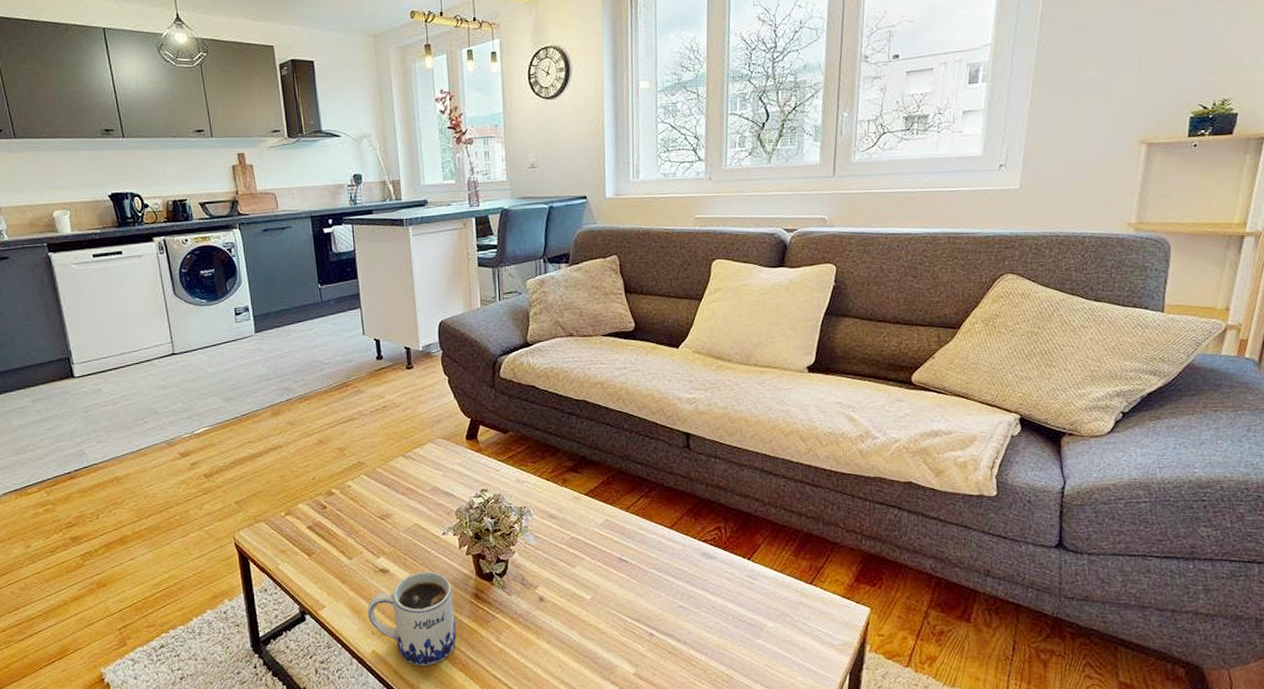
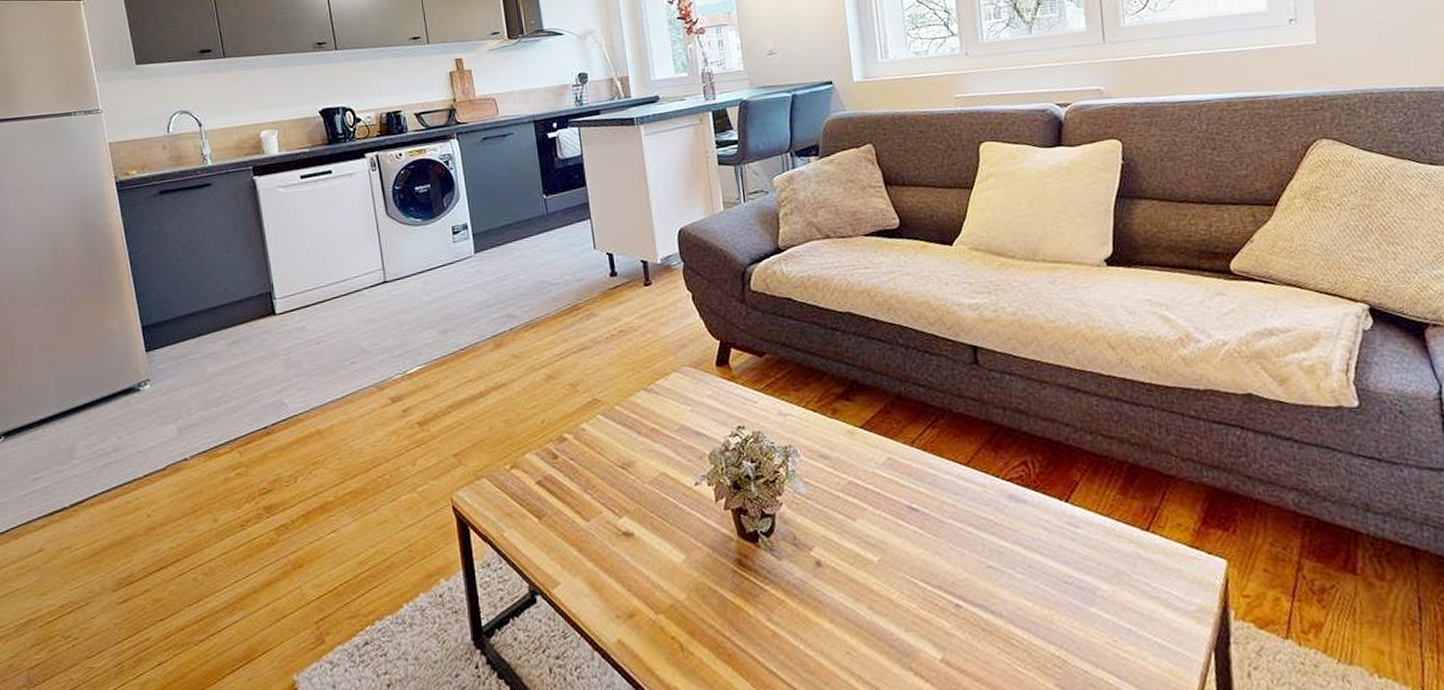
mug: present [367,571,456,666] -> none [610,532,719,659]

